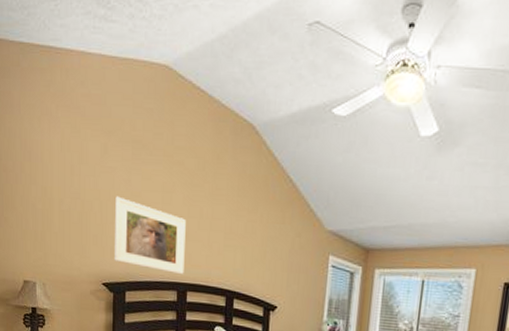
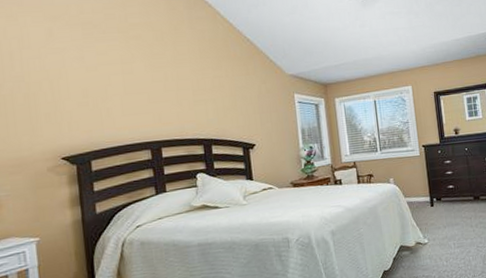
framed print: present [115,196,186,275] -> none [68,73,156,135]

